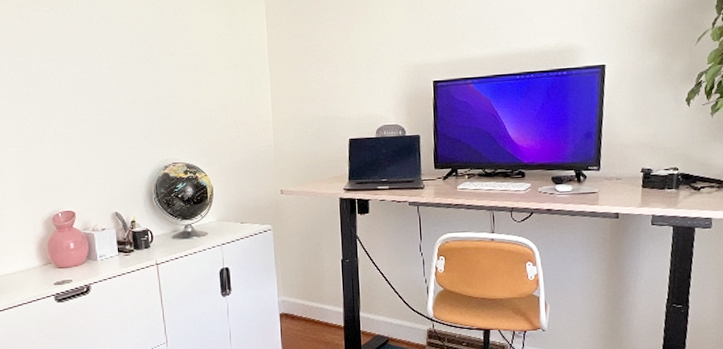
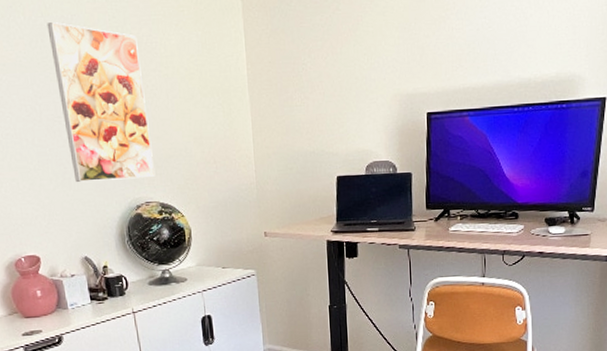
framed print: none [95,9,183,145] -> present [47,21,156,182]

